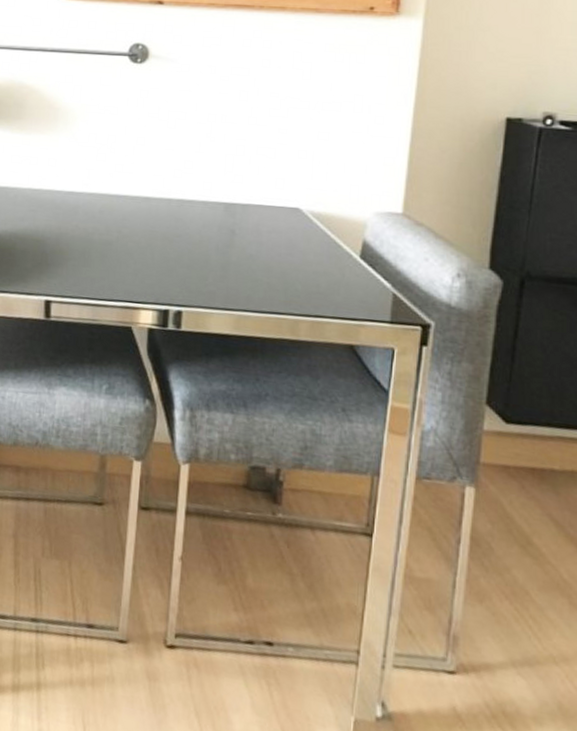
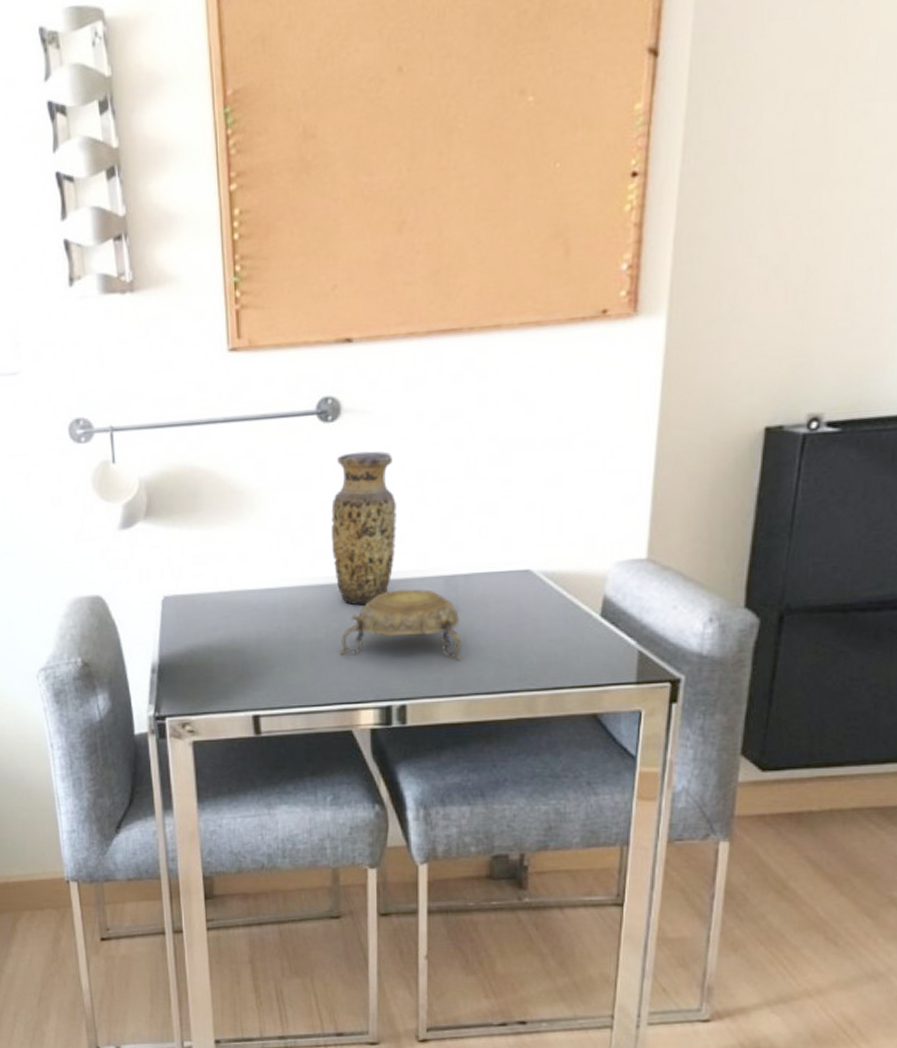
decorative bowl: none [127,208,236,278] -> present [339,589,462,660]
vase: none [130,90,188,218] -> present [330,451,397,606]

